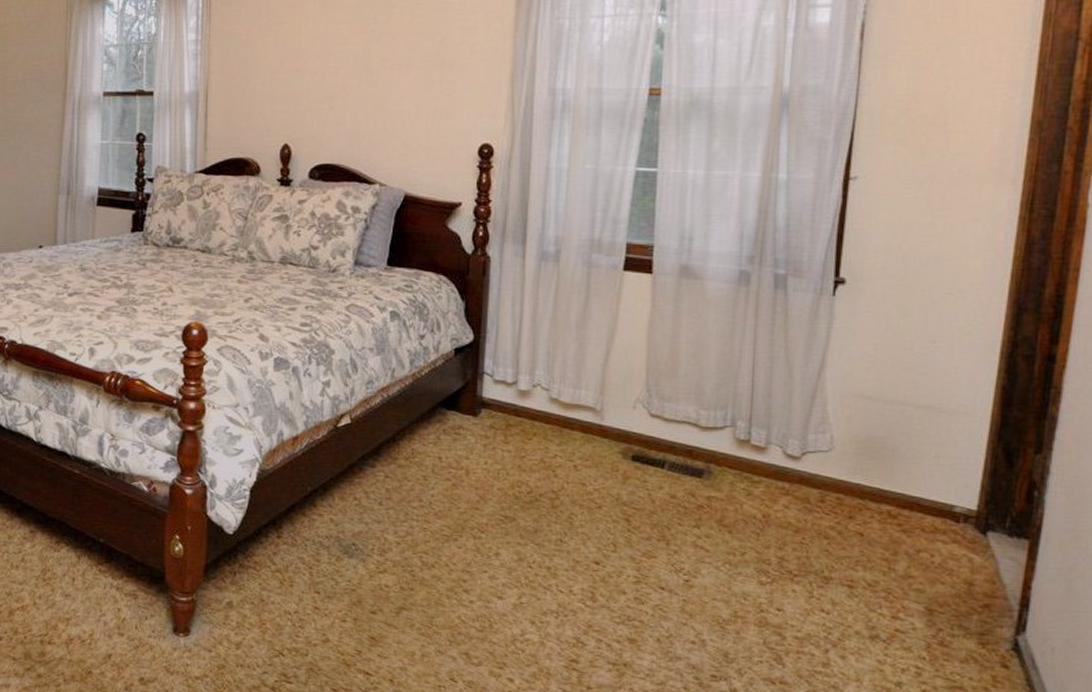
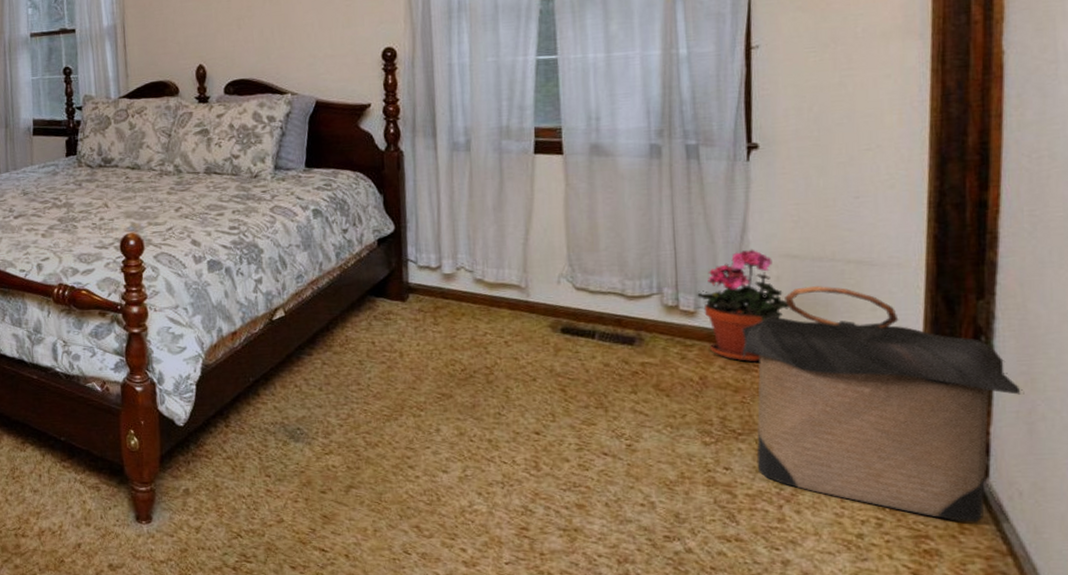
potted plant: none [769,387,858,503] -> present [697,249,790,363]
laundry hamper: none [806,429,1068,676] -> present [742,286,1024,522]

